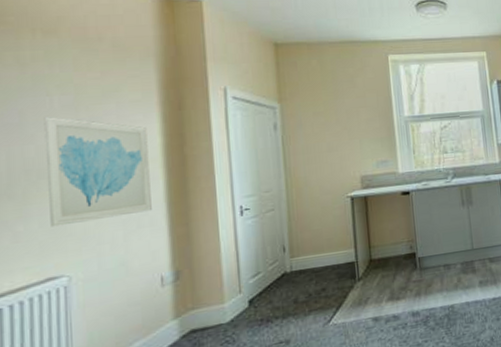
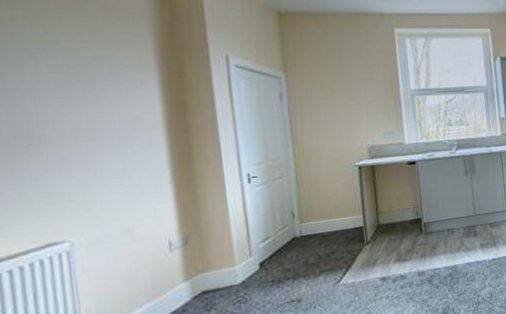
wall art: present [44,116,152,227] -> none [29,79,155,194]

